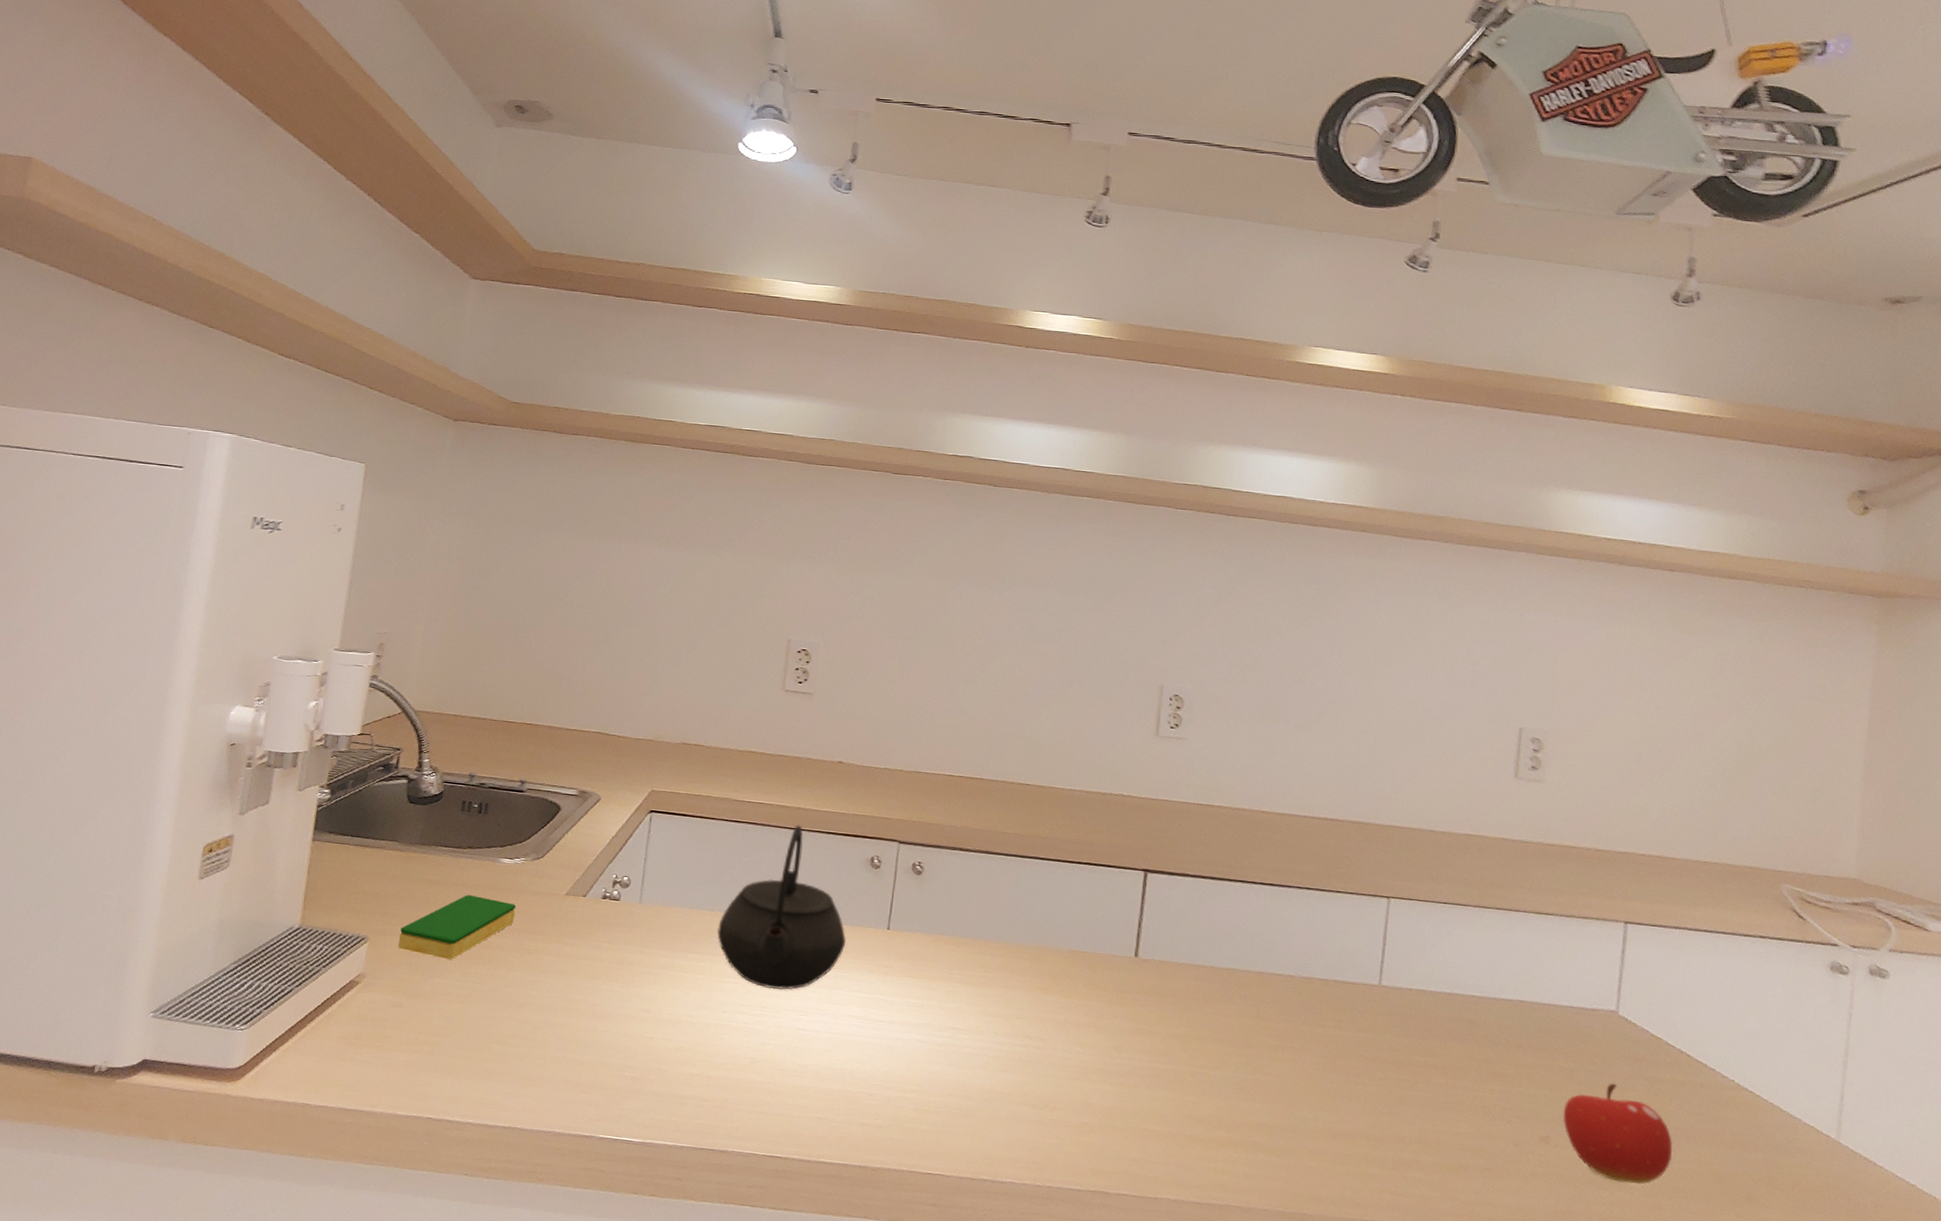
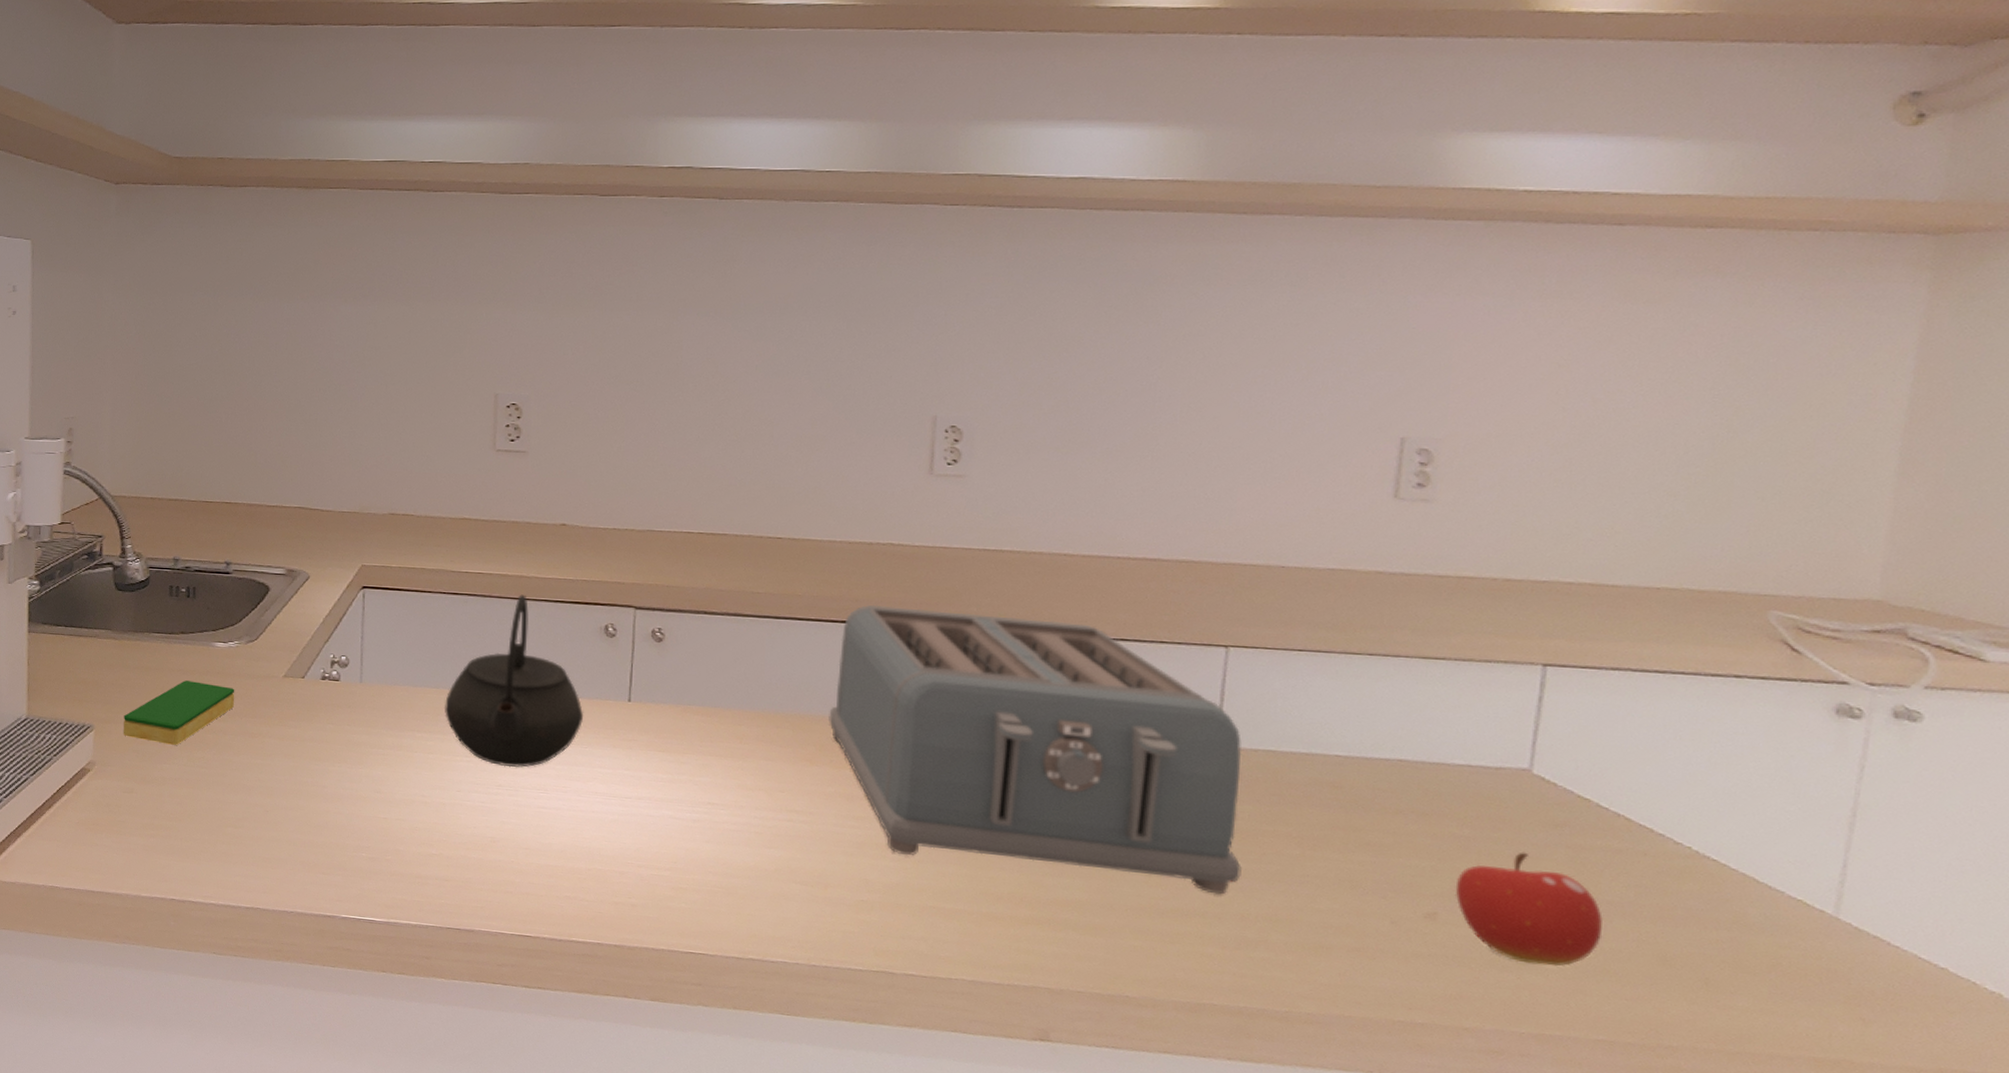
toaster: none [1062,848,1400,1119] -> present [829,604,1242,895]

